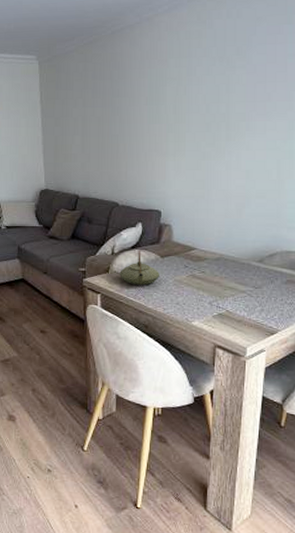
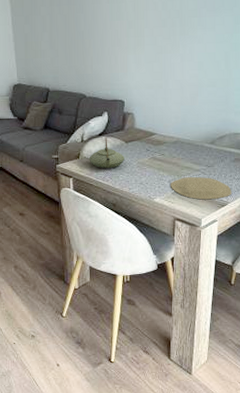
plate: none [211,299,283,326] -> present [171,177,232,200]

